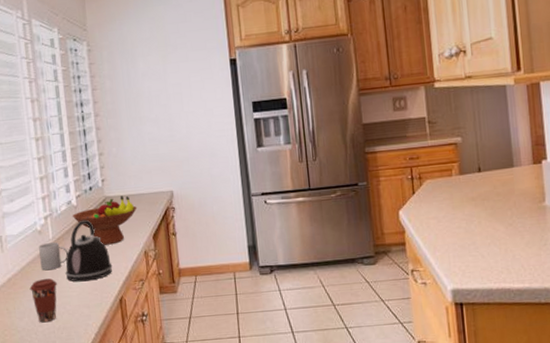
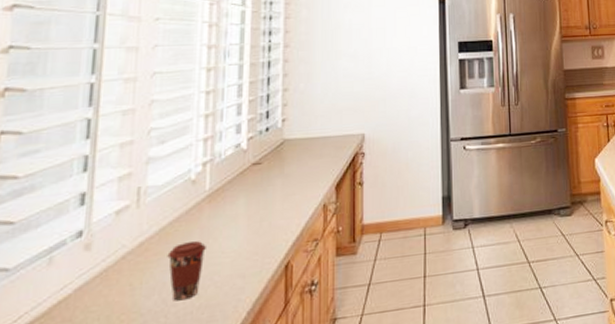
mug: present [39,242,69,271] -> none [188,195,228,231]
kettle: present [65,219,113,282] -> none [219,166,282,245]
fruit bowl: present [72,195,137,245] -> none [239,138,321,198]

